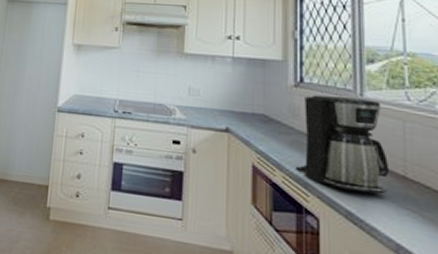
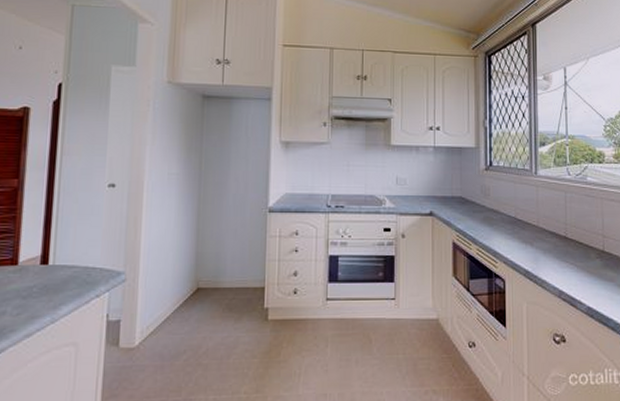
coffee maker: present [296,95,390,194] -> none [487,176,556,254]

